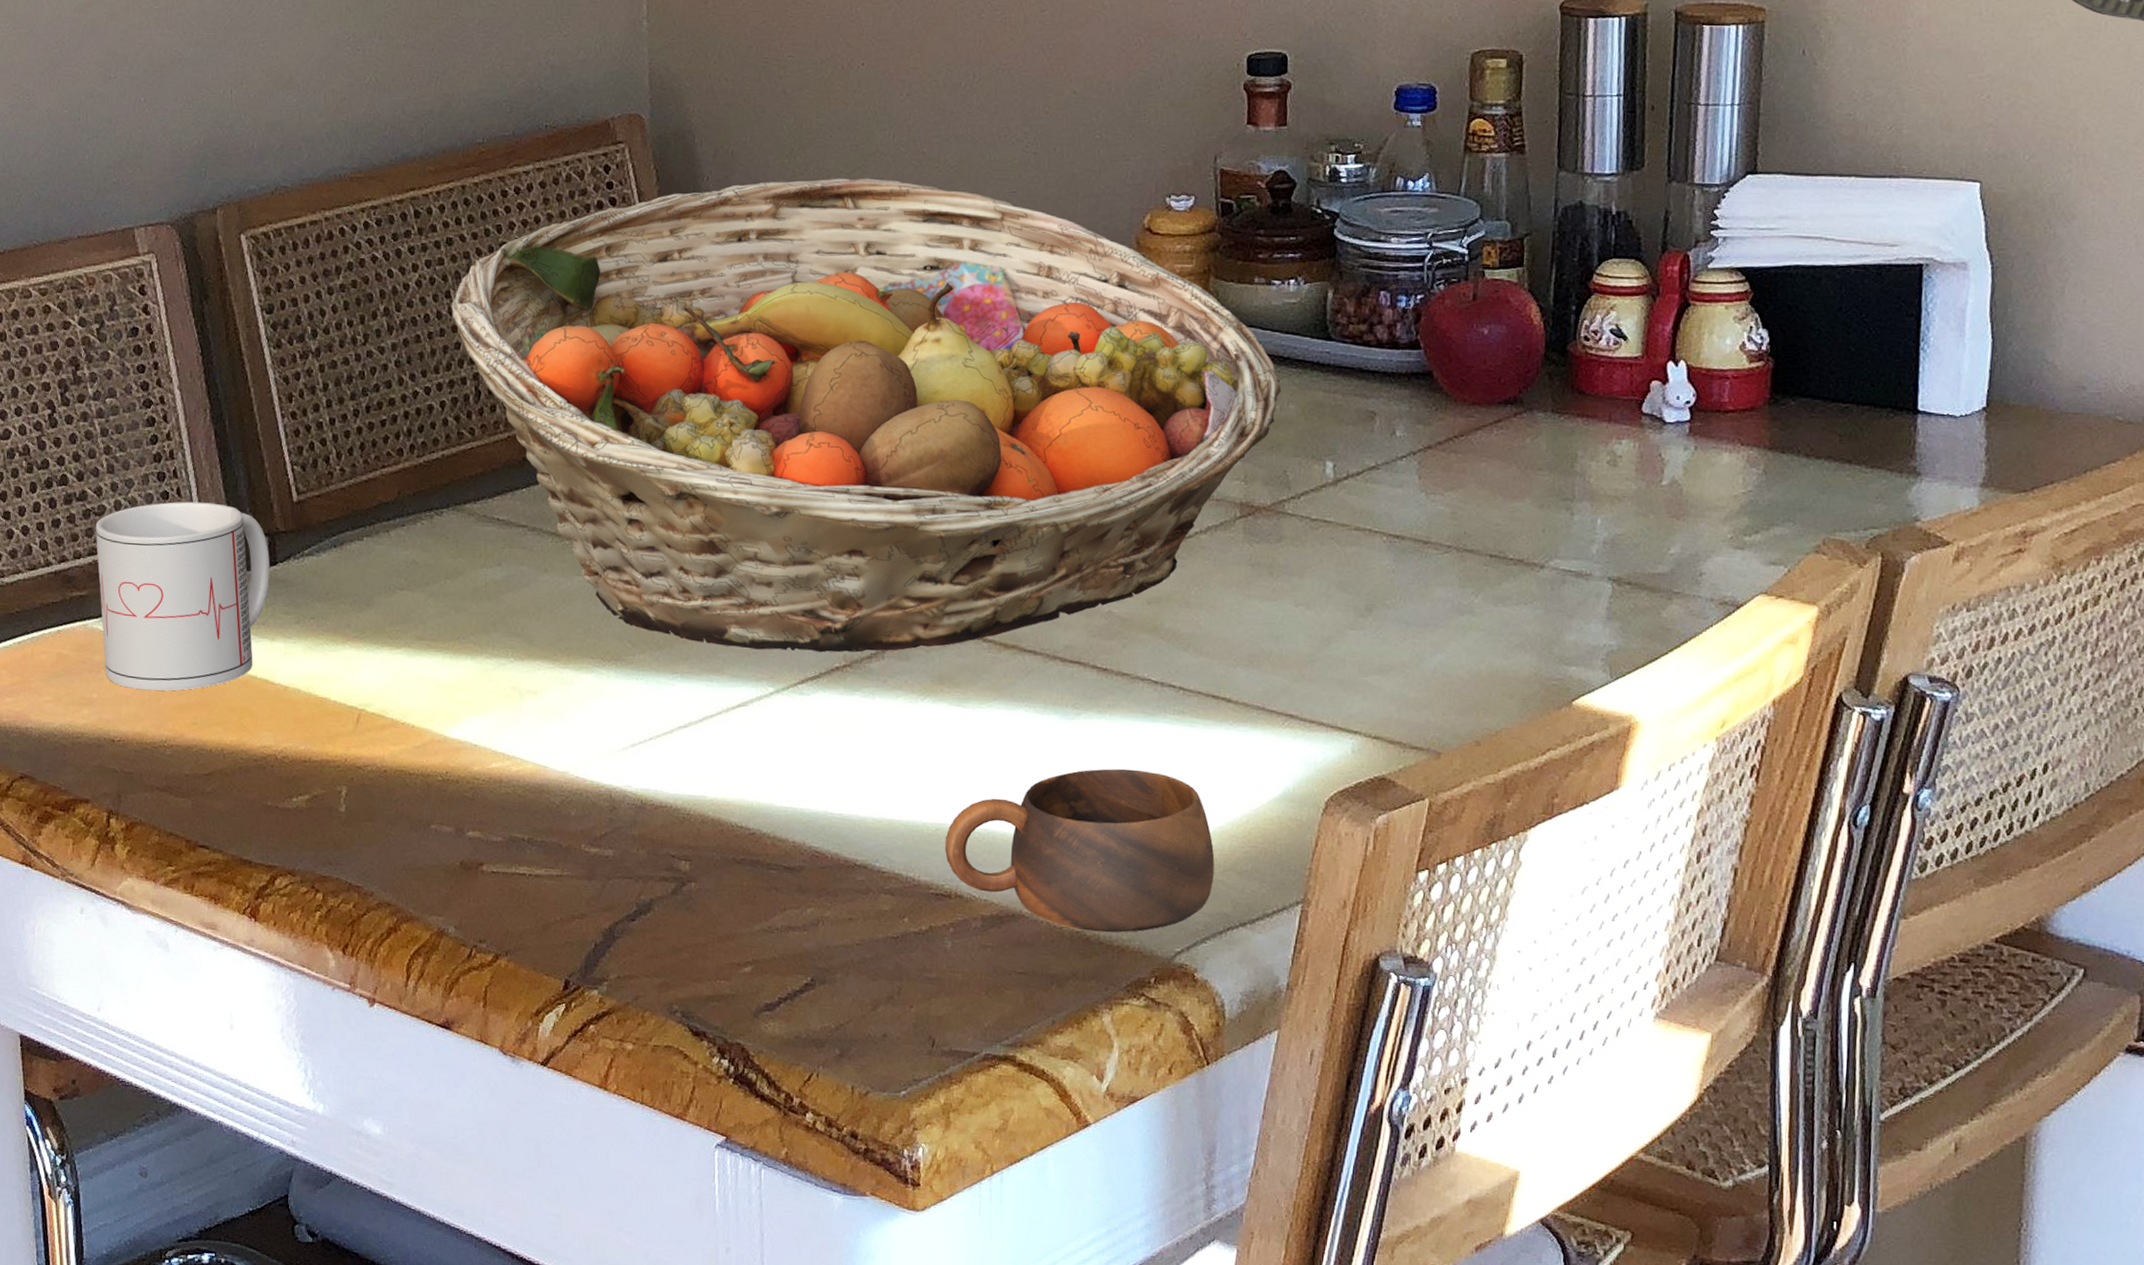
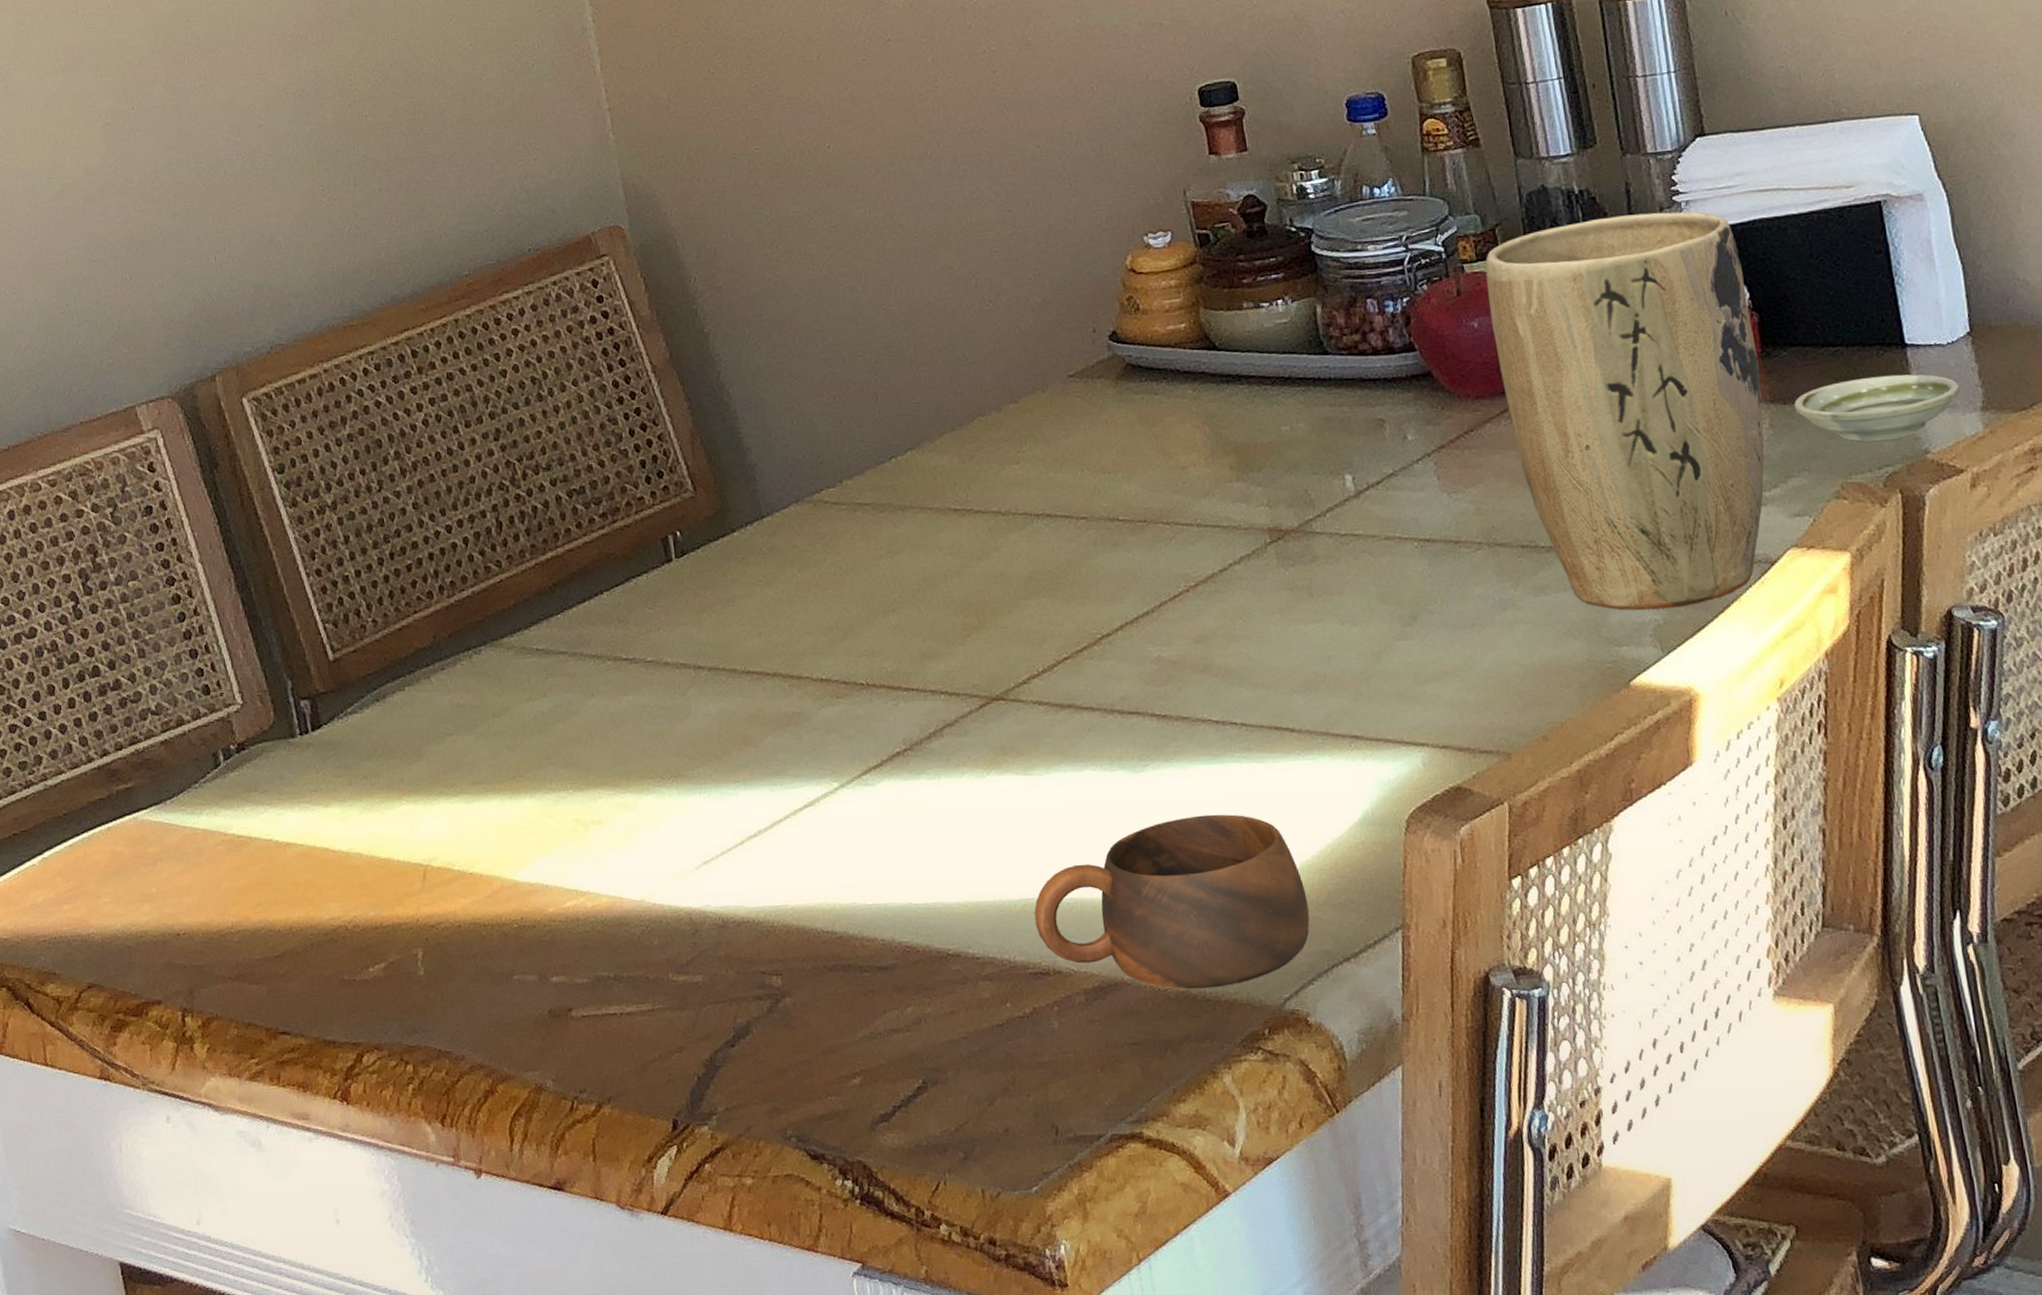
mug: present [95,501,270,691] -> none [133,673,317,877]
fruit basket: present [451,178,1282,653] -> none [460,255,1289,747]
plant pot: none [1501,242,1768,637] -> present [1485,211,1765,611]
saucer: none [1792,438,1963,502] -> present [1794,374,1960,442]

